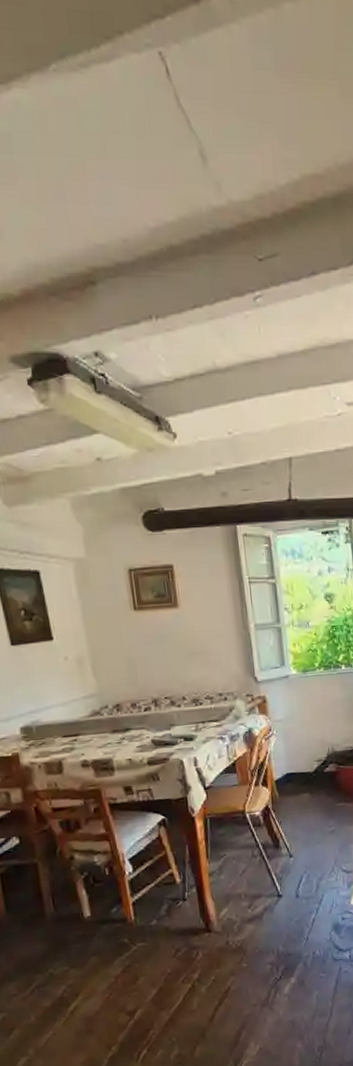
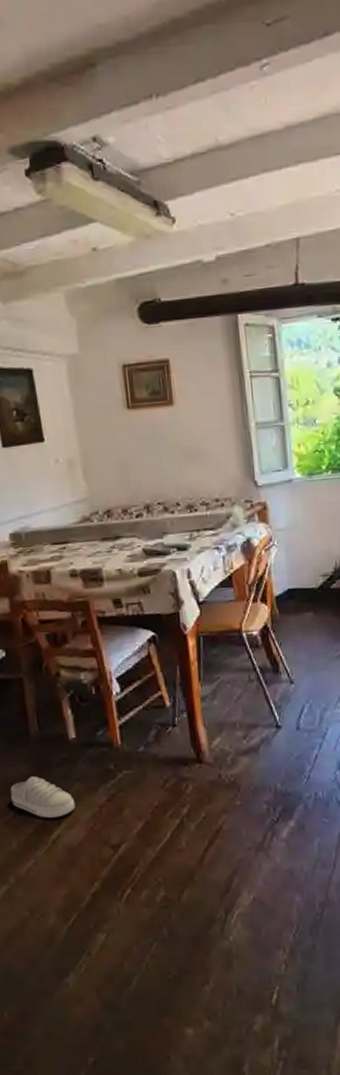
shoe: none [27,953,92,992] -> present [10,776,75,819]

